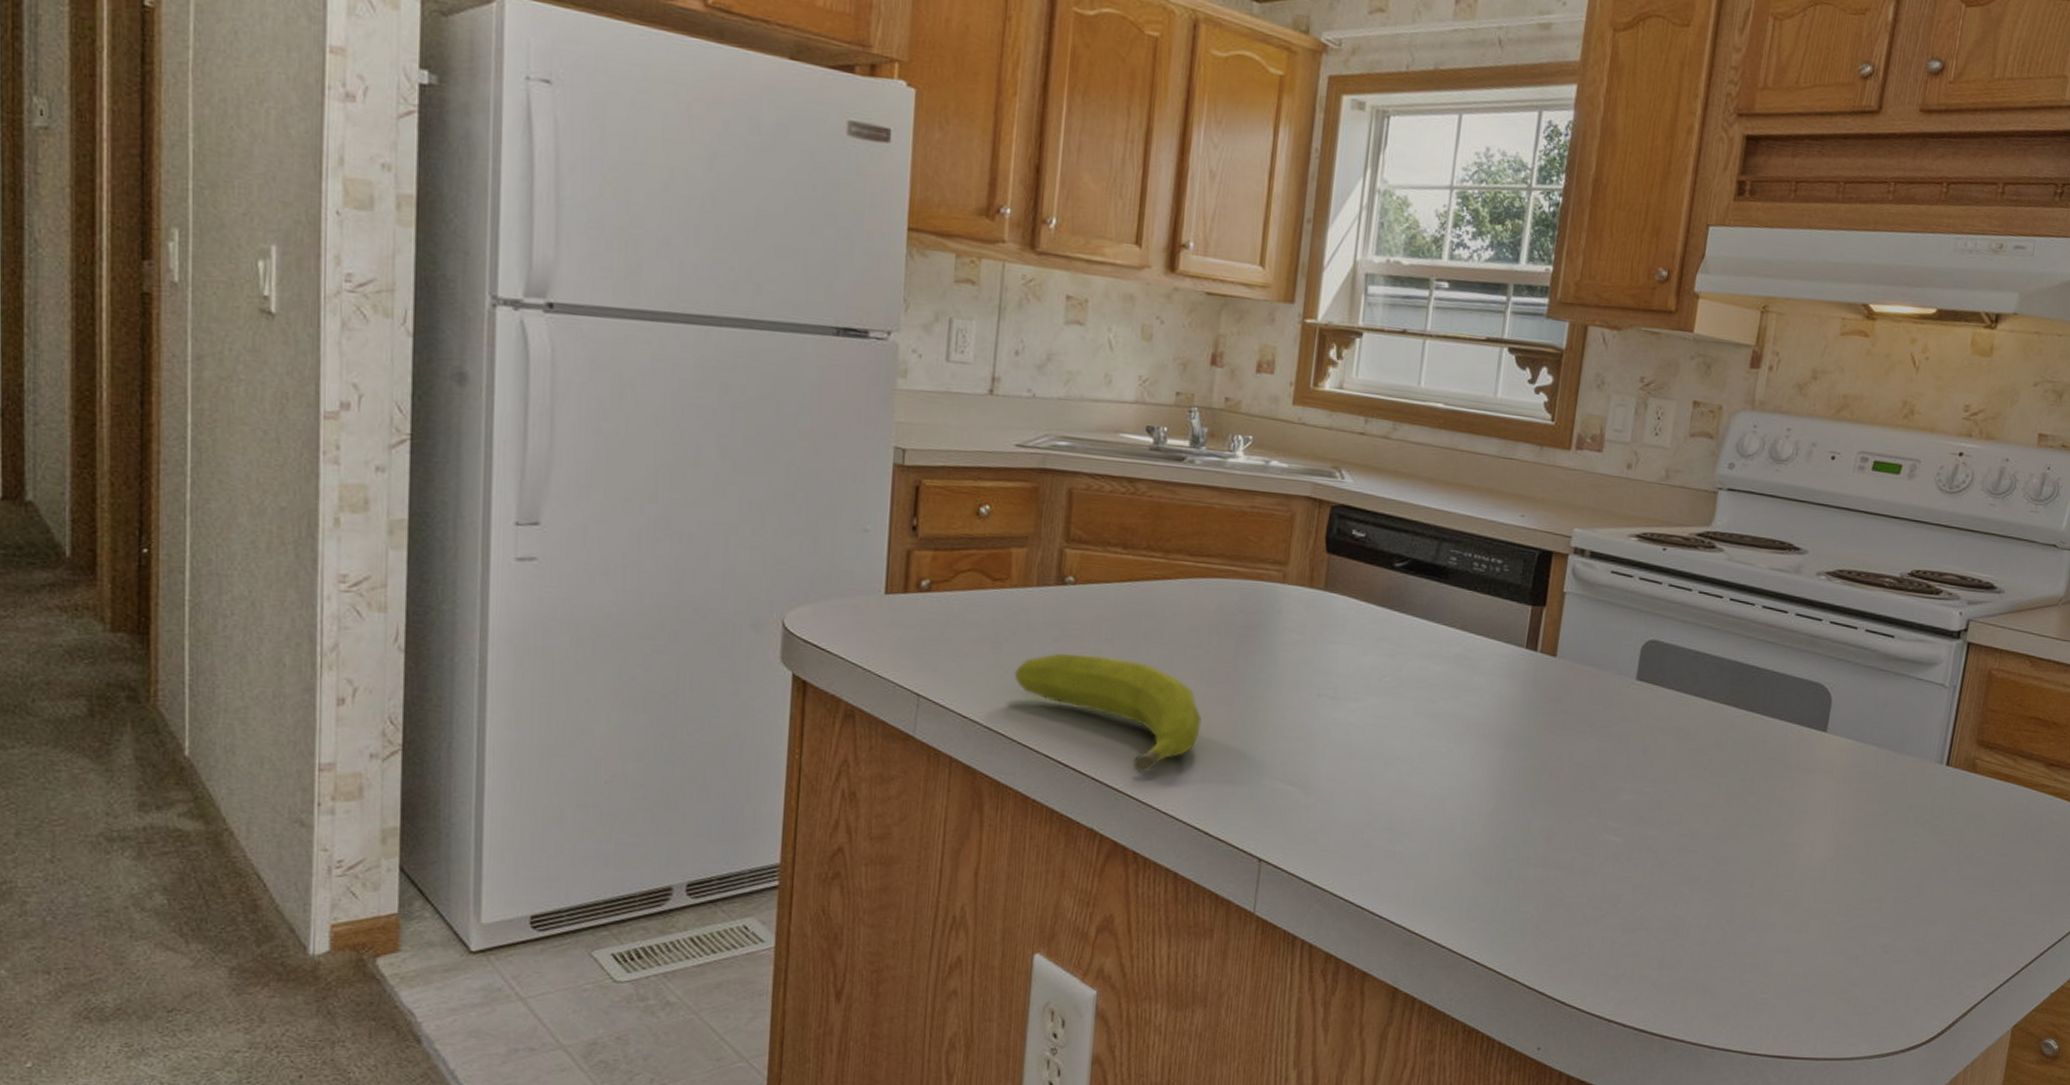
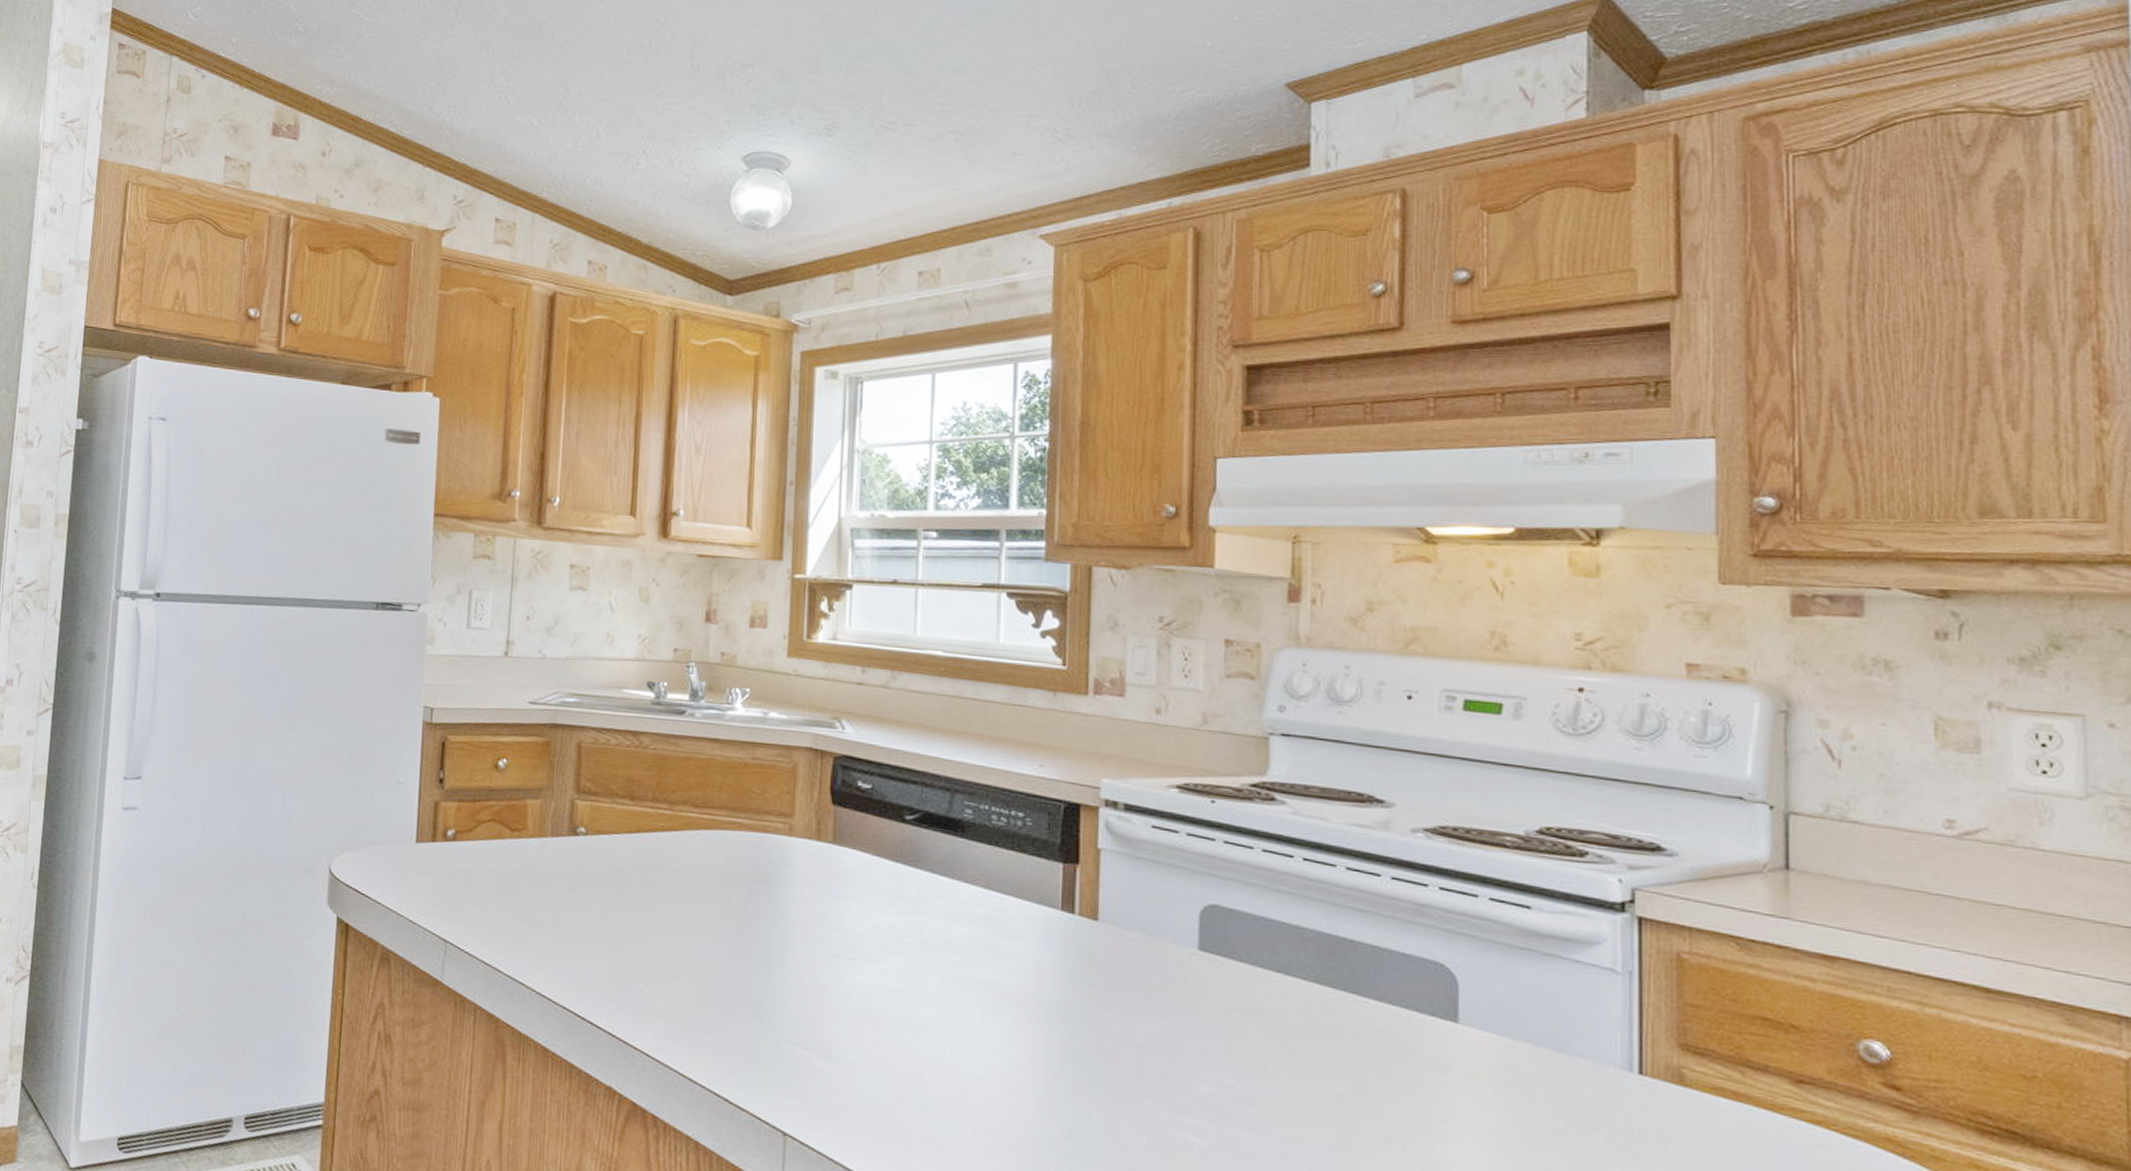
fruit: present [1014,653,1202,773] -> none [532,903,715,1031]

